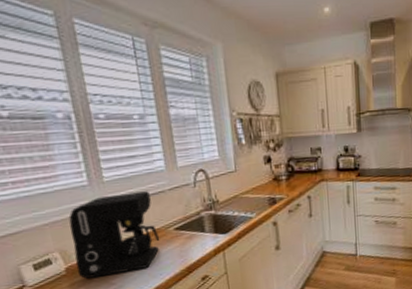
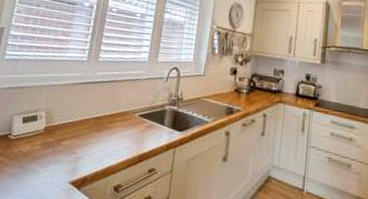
coffee maker: present [68,191,160,279] -> none [52,73,130,146]

